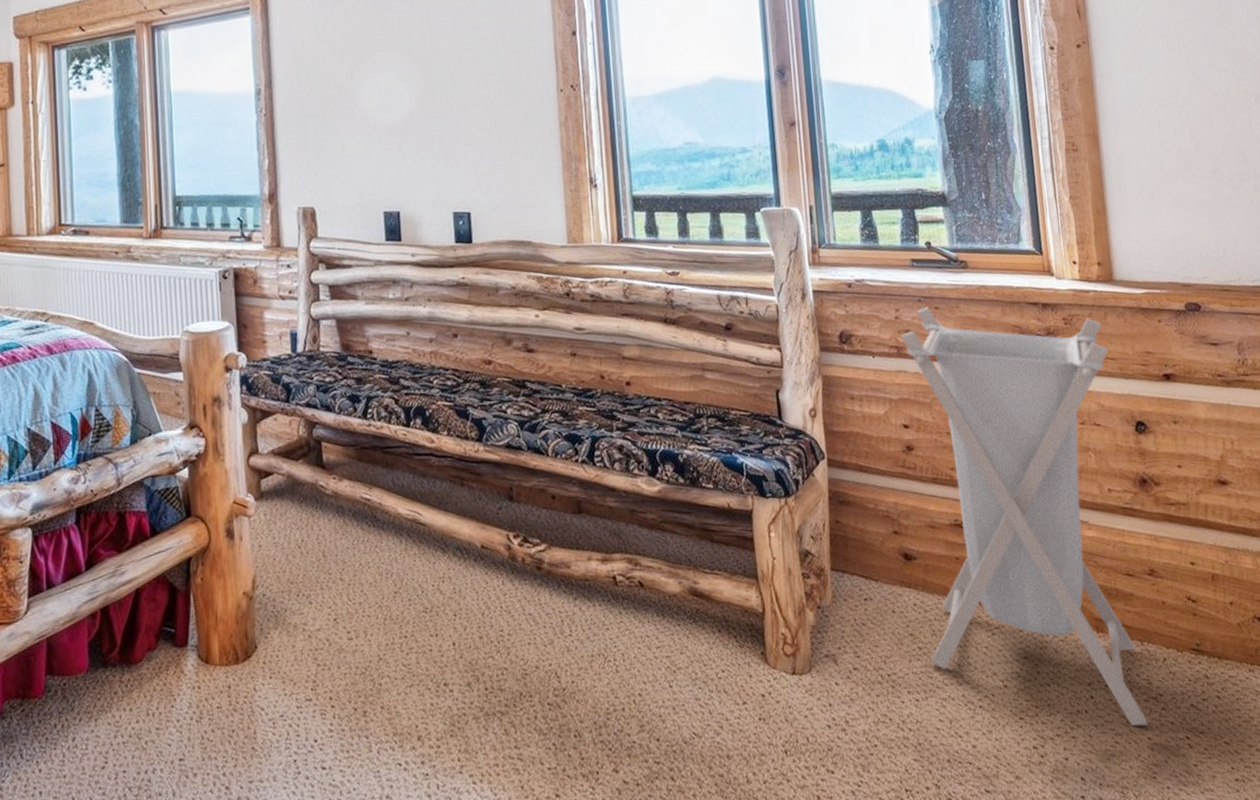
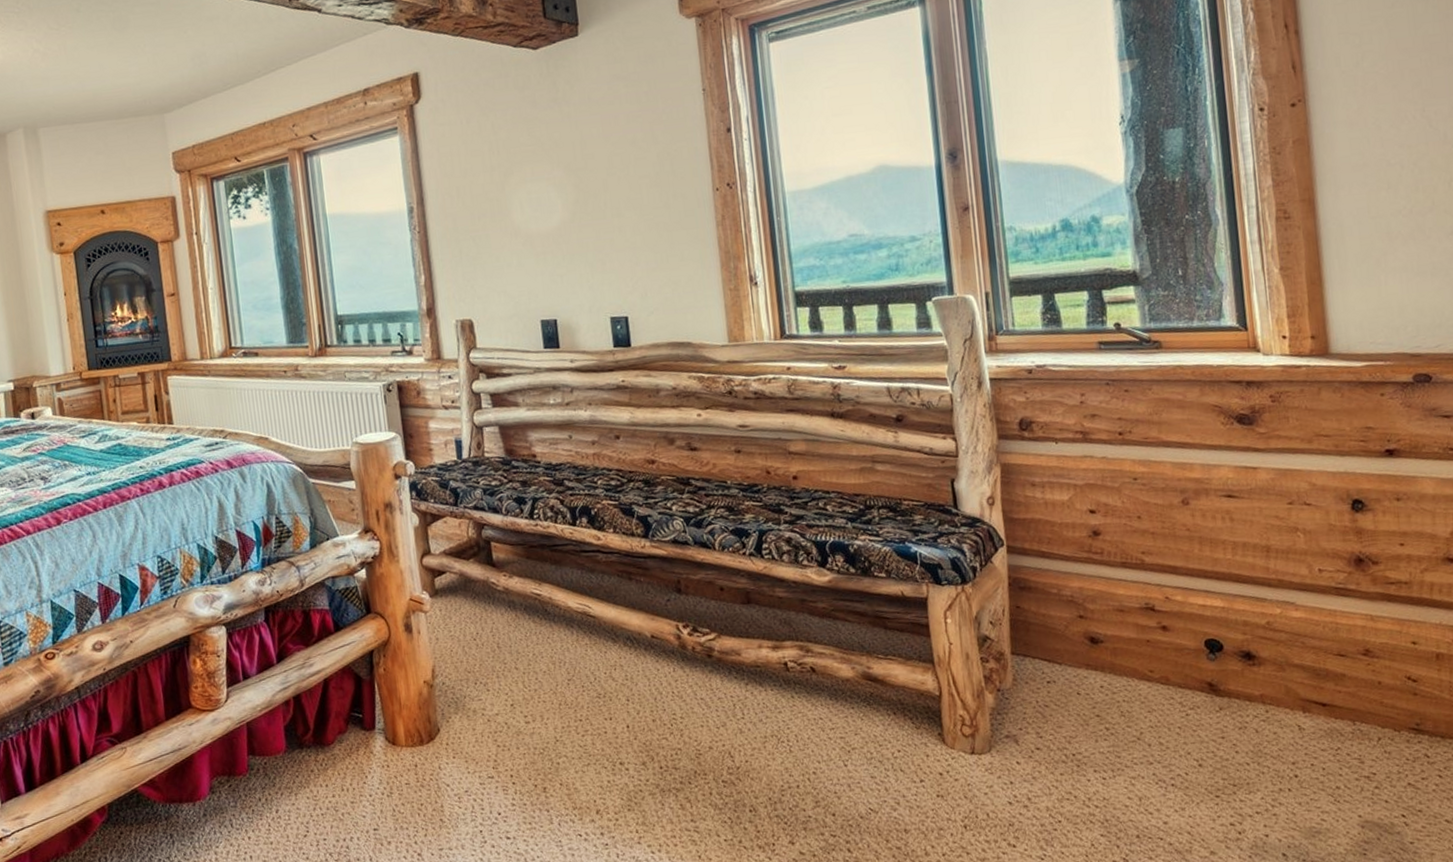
laundry hamper: present [901,307,1148,727] -> none [1087,390,1359,805]

